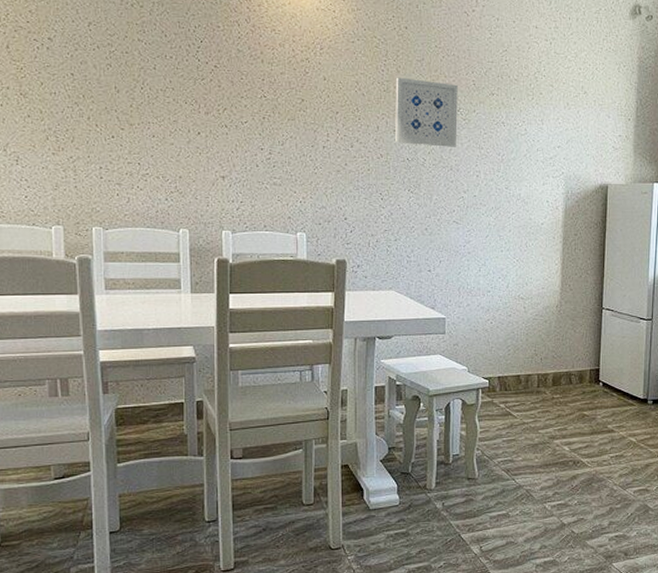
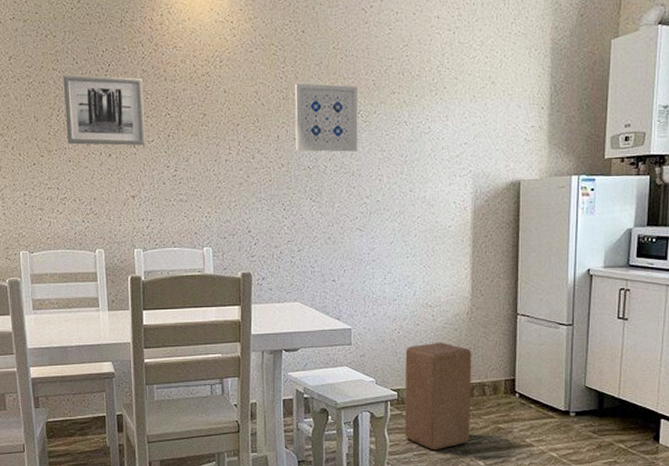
wall art: none [150,47,238,126] -> present [63,75,145,146]
stool: none [494,333,560,437] -> present [404,343,472,451]

